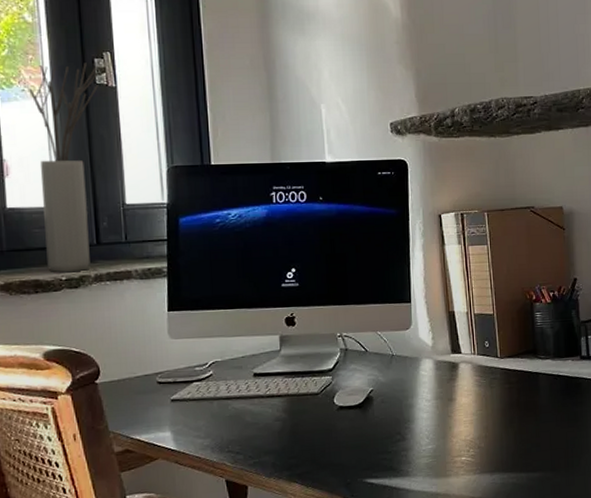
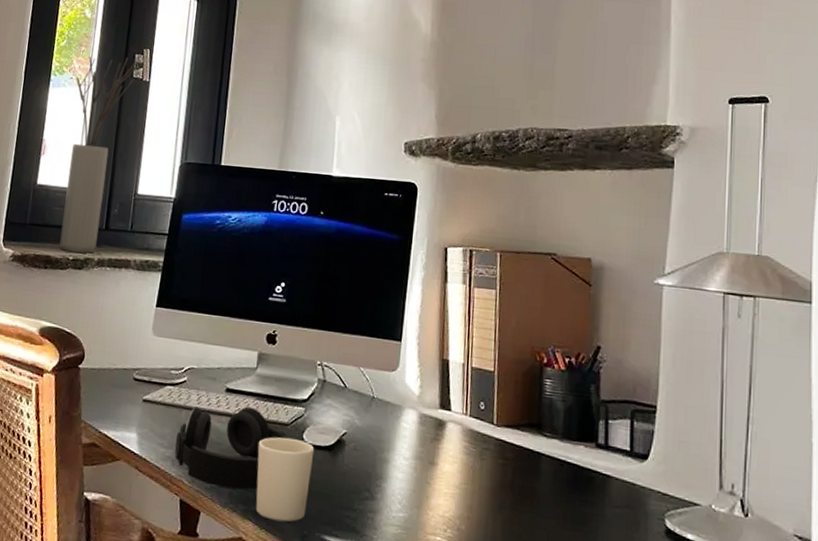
headphones: none [211,385,321,462] -> present [174,406,288,490]
mug: none [292,404,347,478] -> present [255,437,315,522]

